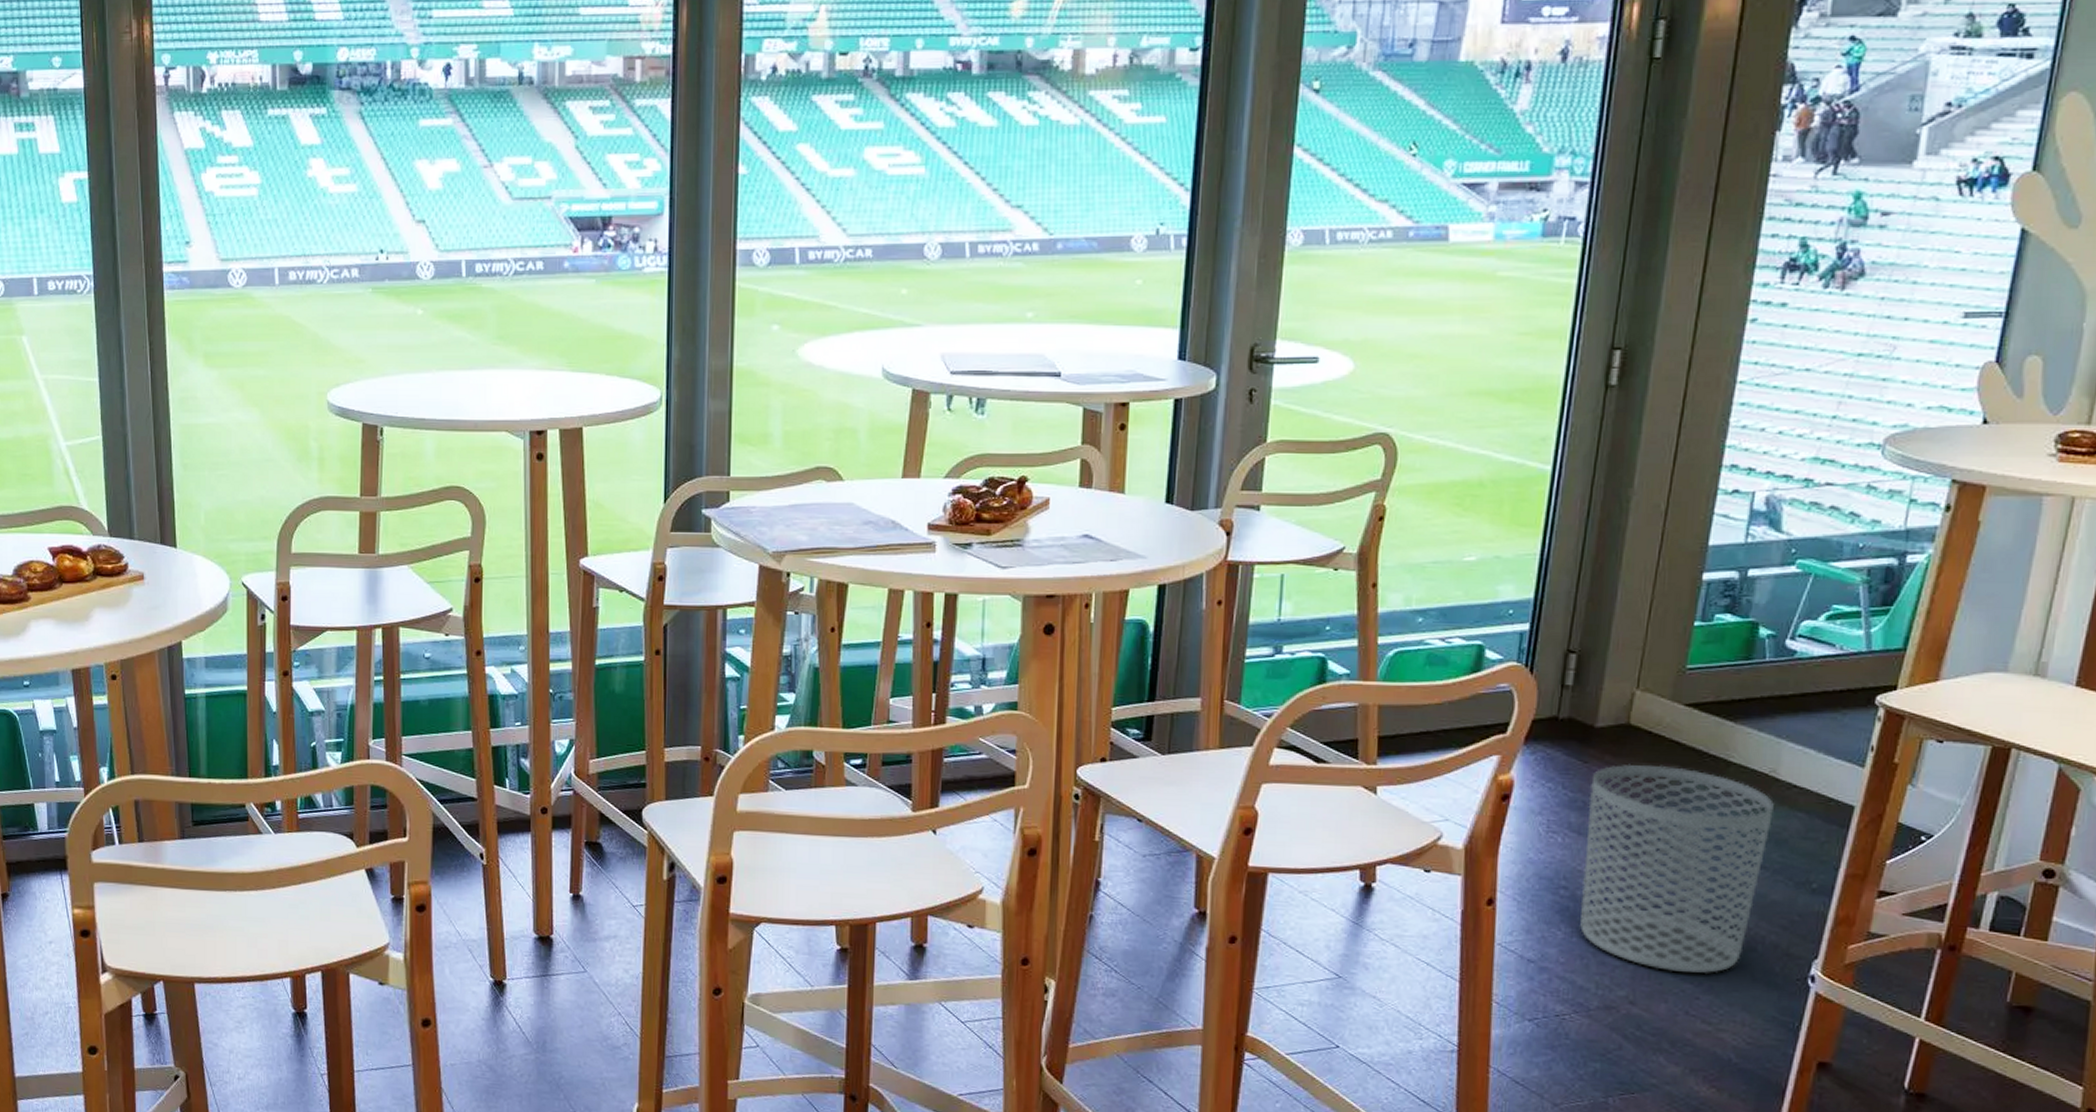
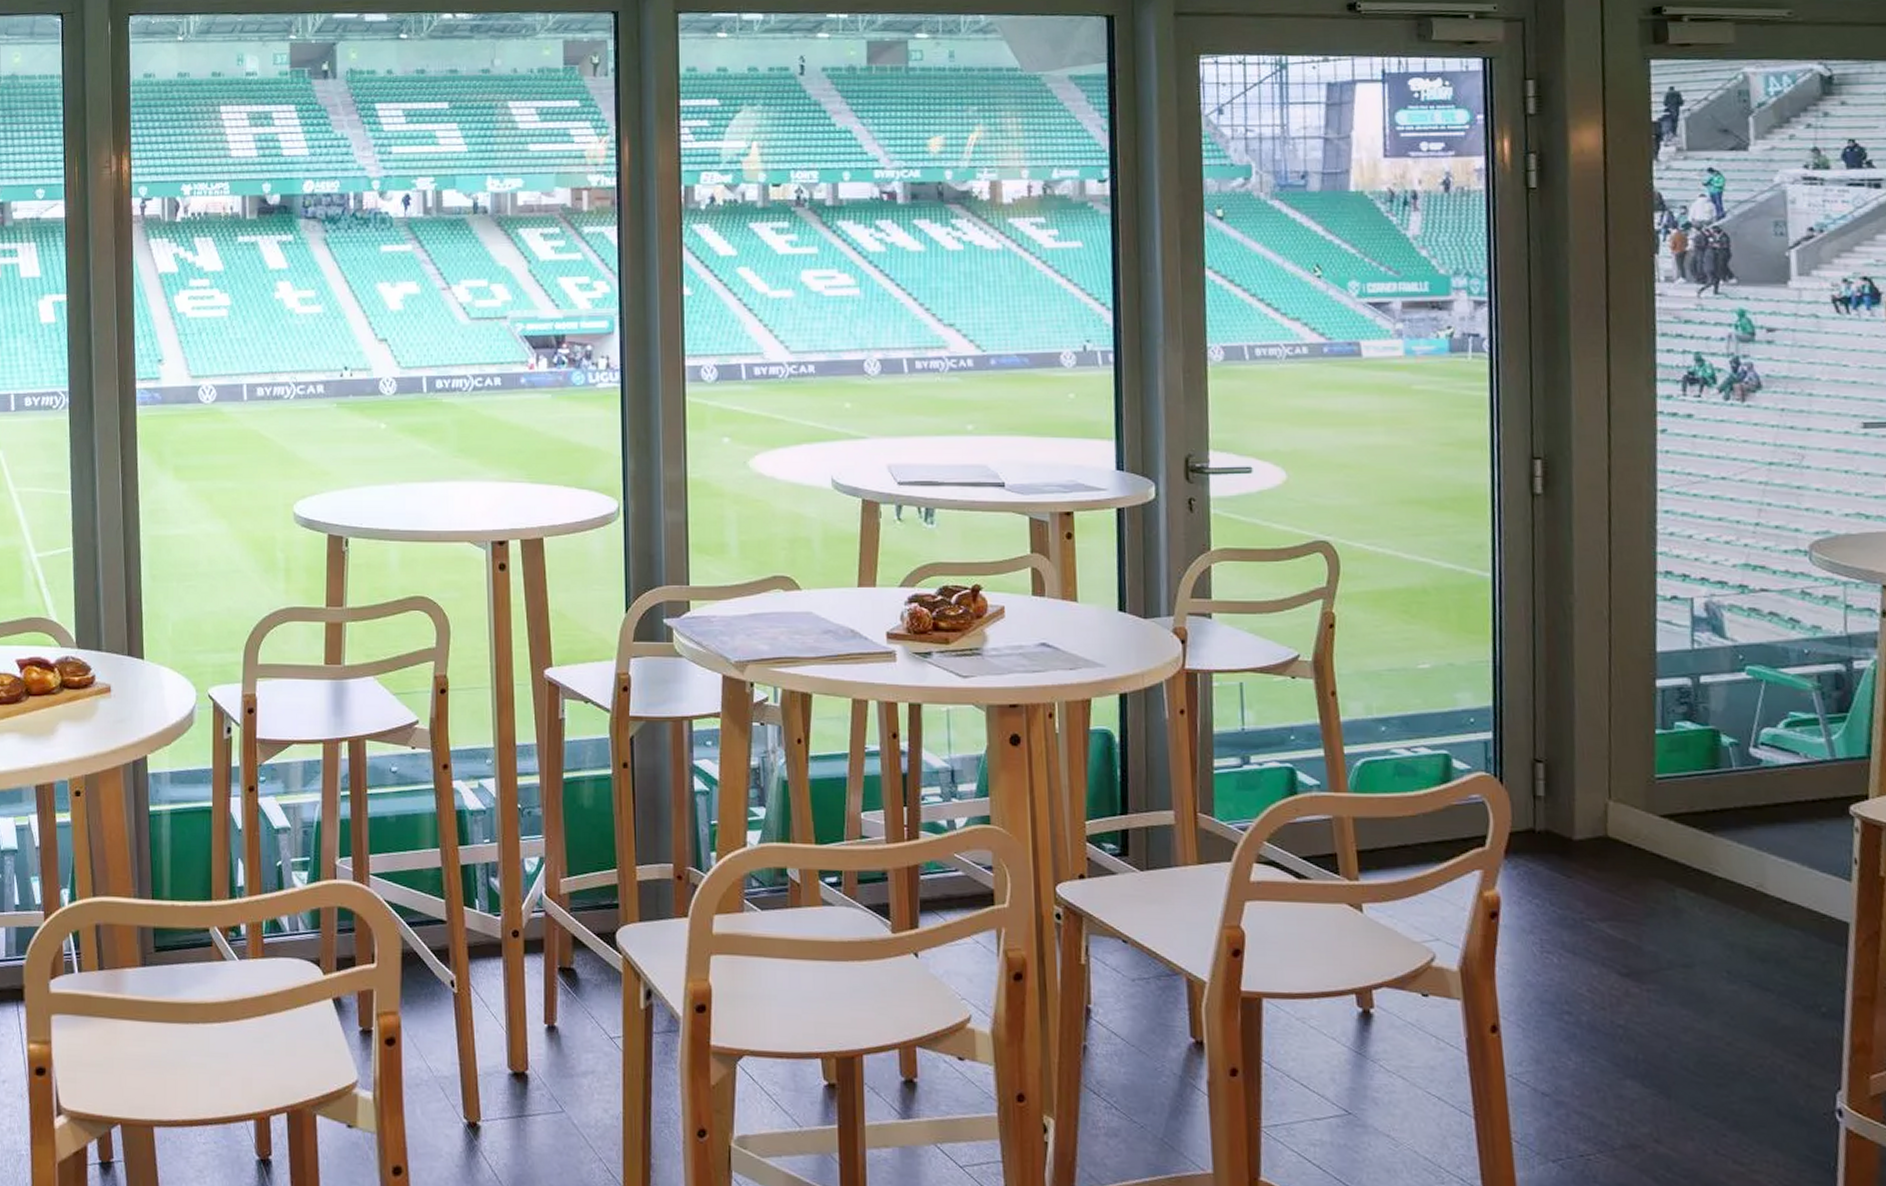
waste bin: present [1580,763,1774,973] -> none [1578,878,1769,1107]

